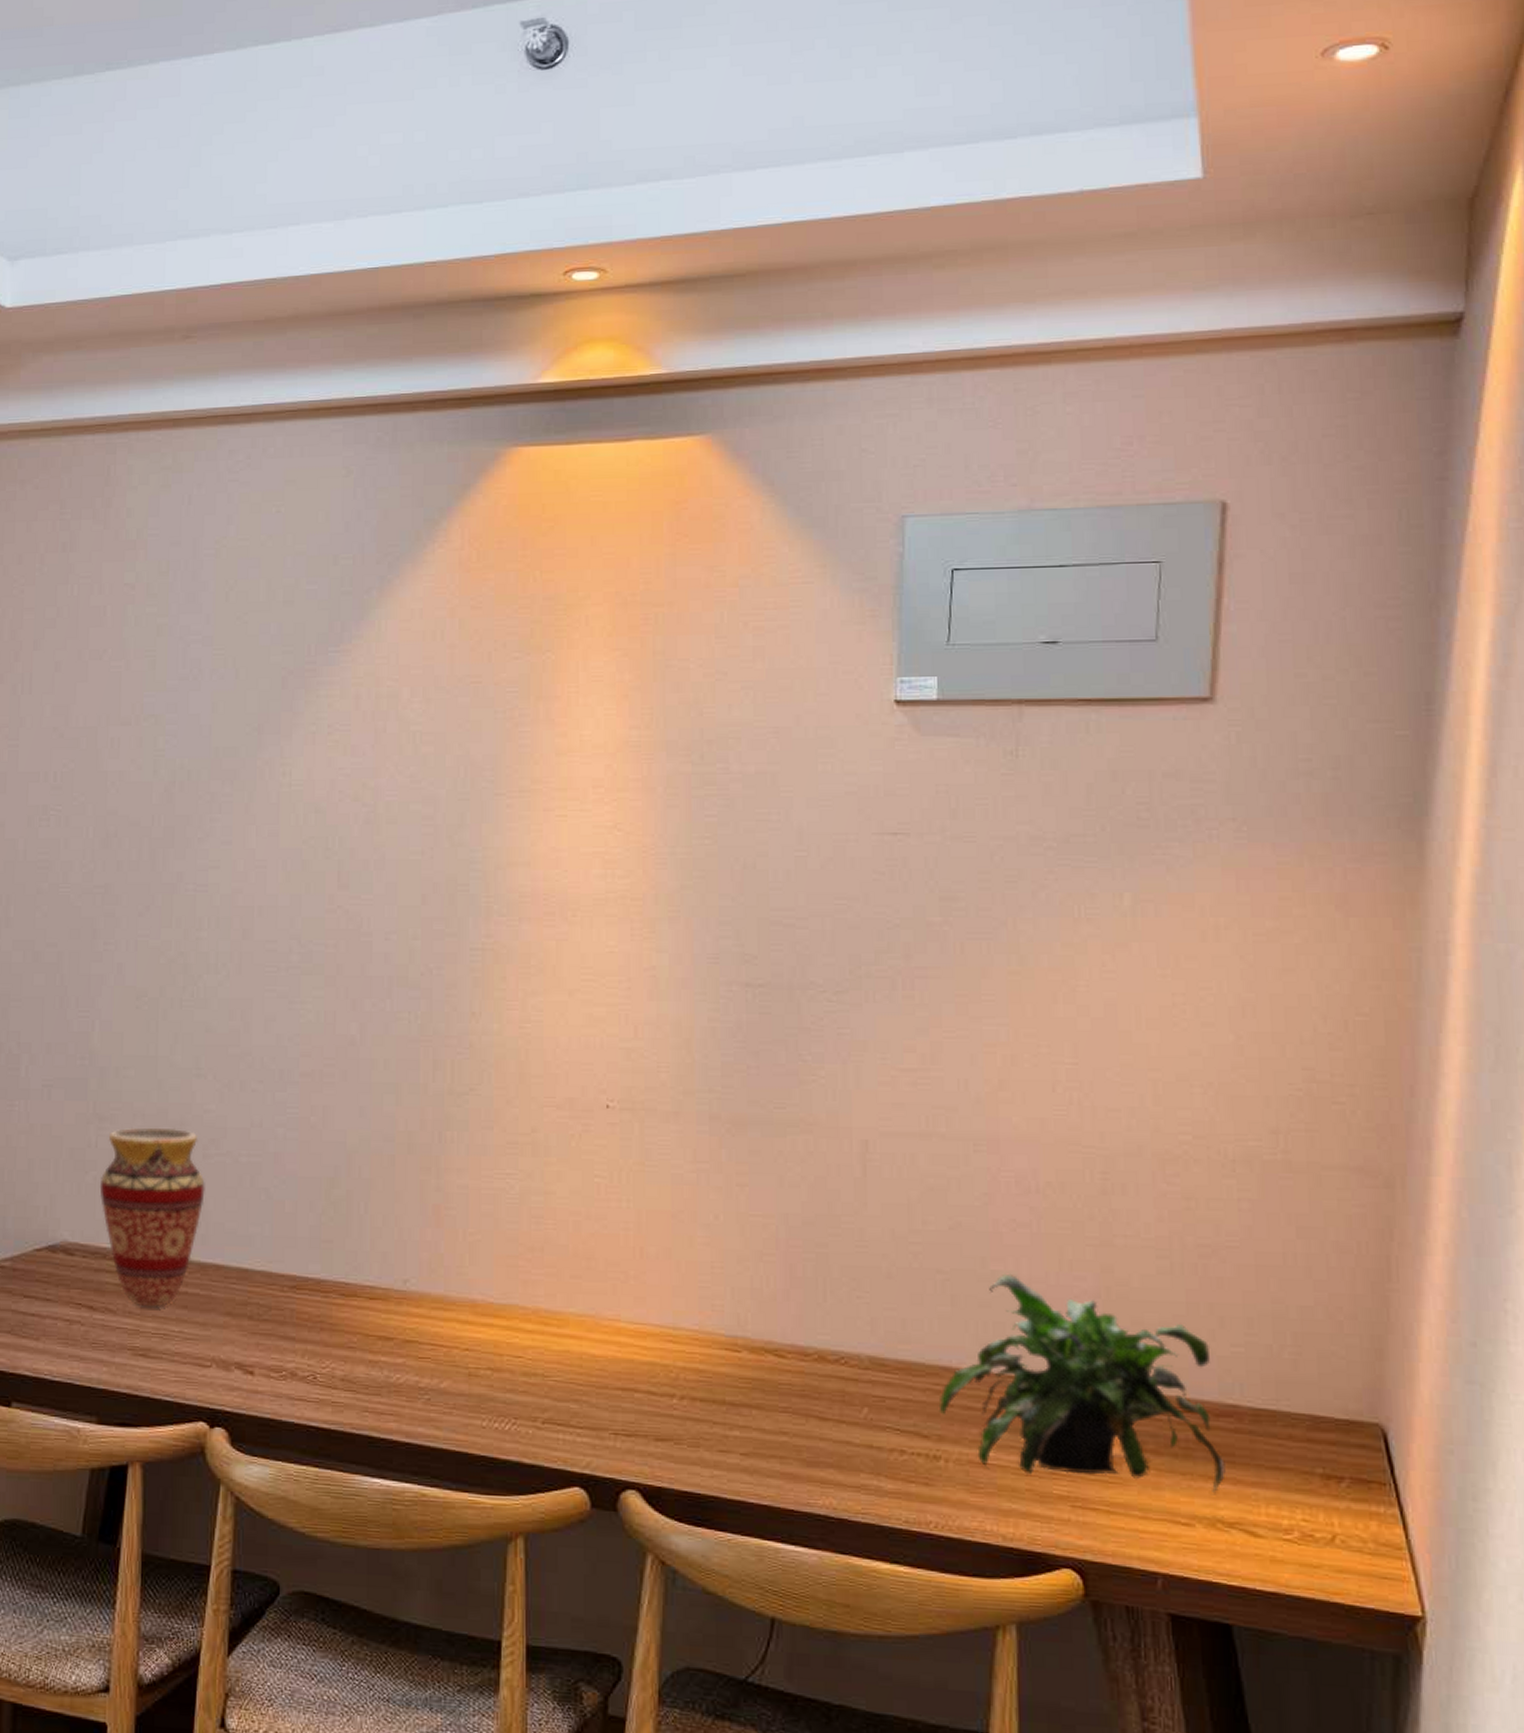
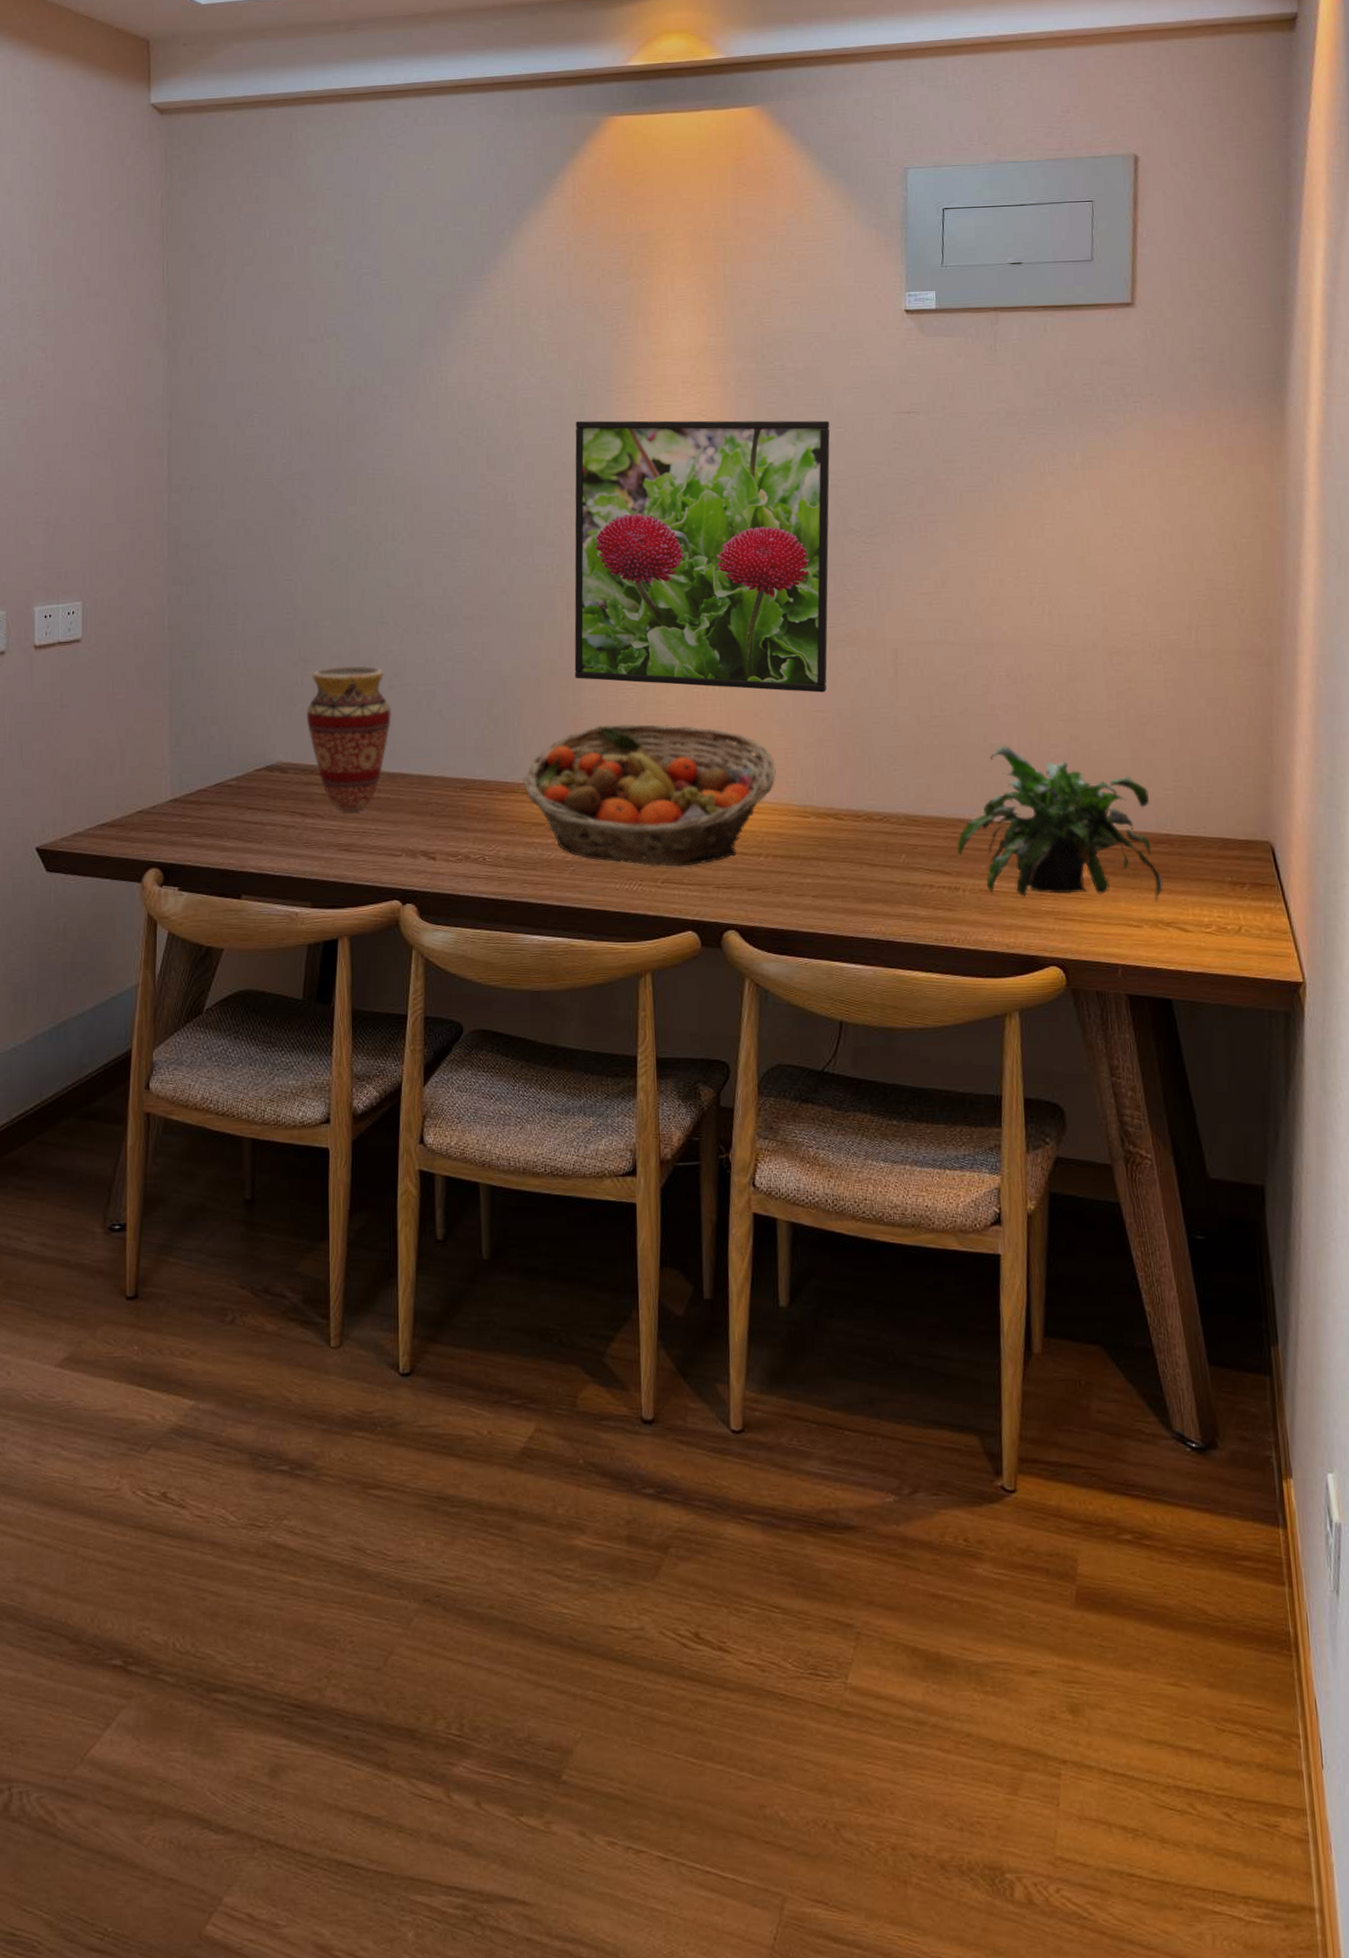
fruit basket: none [368,1217,698,1404] -> present [523,724,776,867]
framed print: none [440,831,788,1192] -> present [574,420,830,693]

